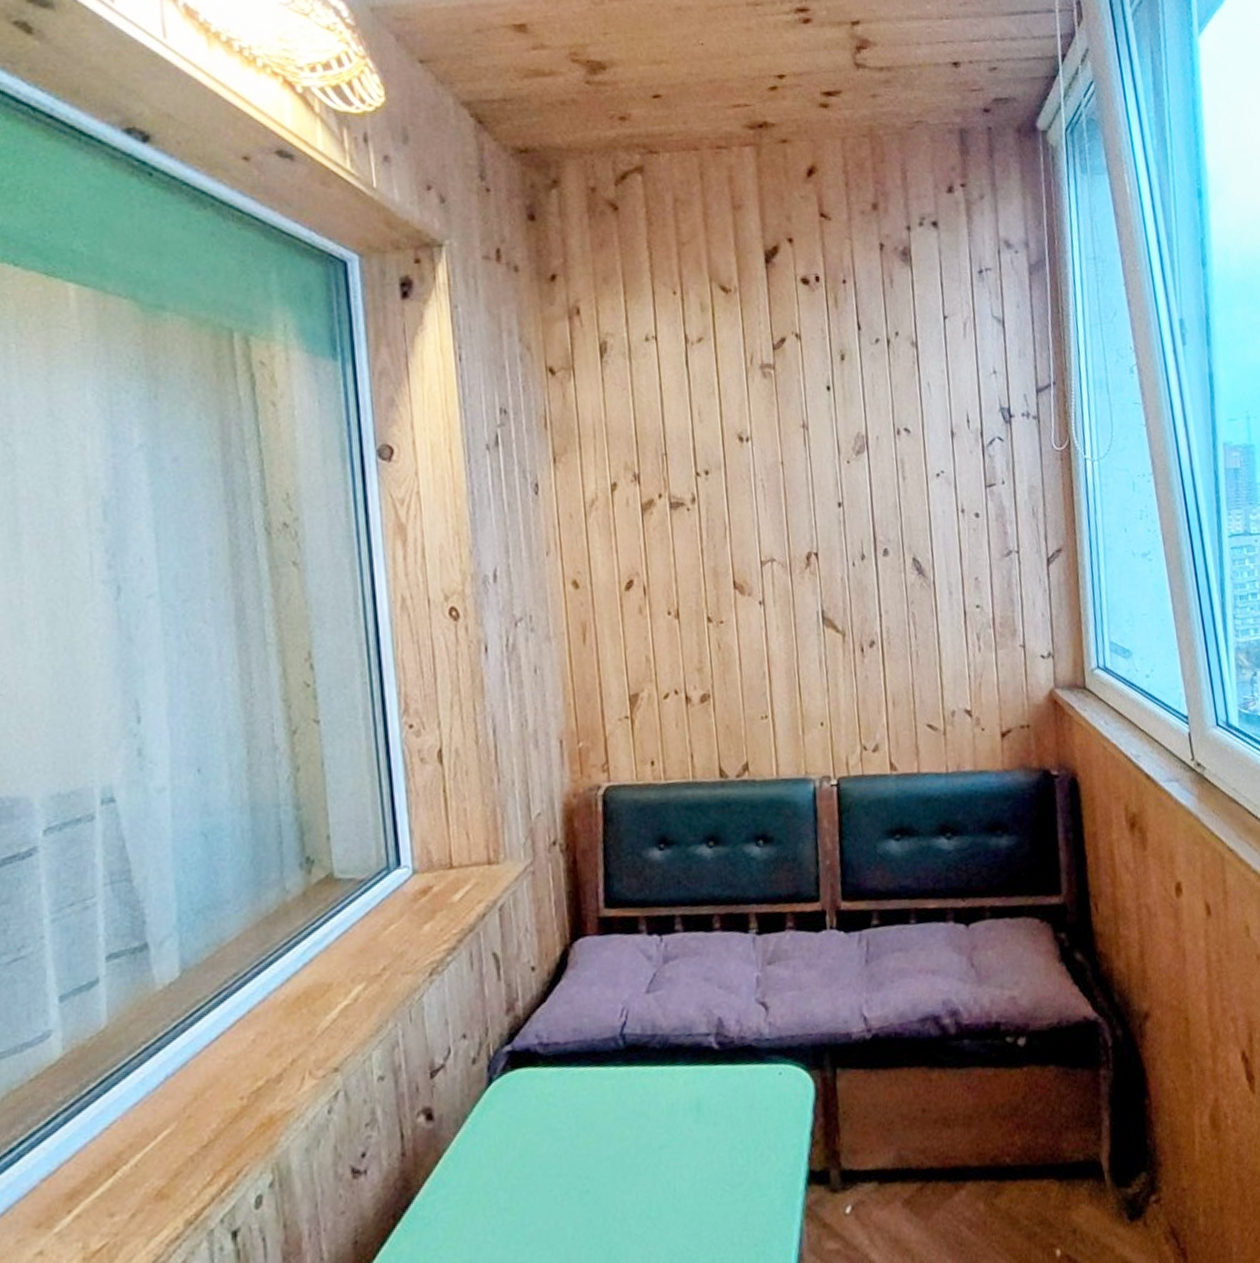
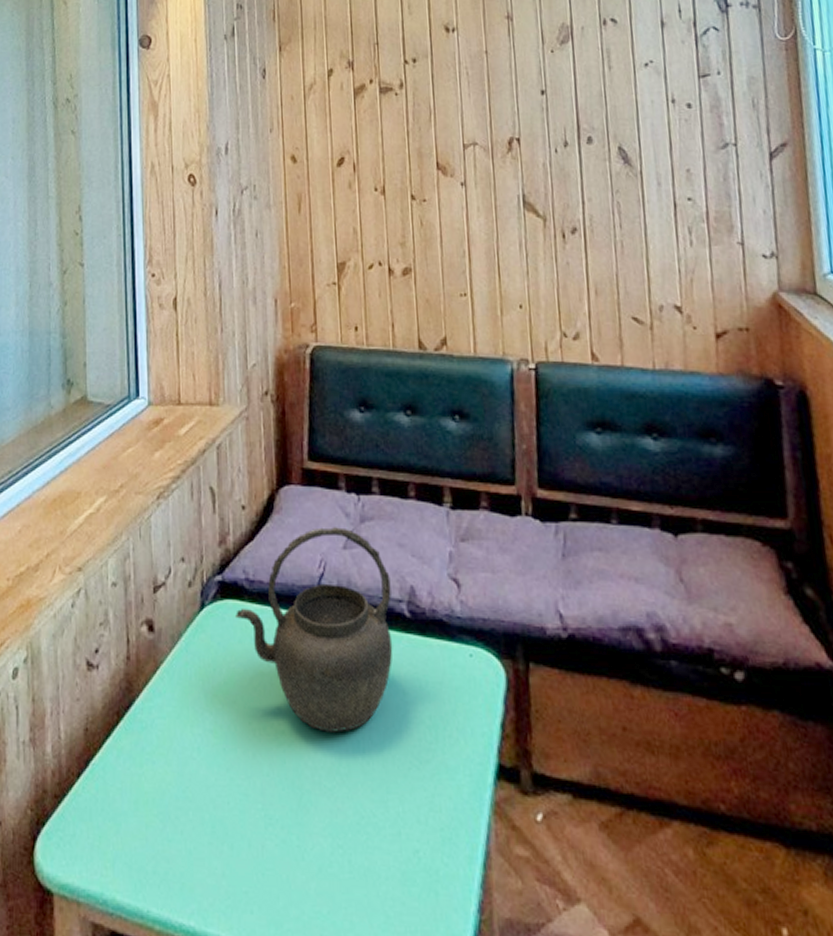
kettle: none [528,971,702,1181] -> present [234,527,393,732]

